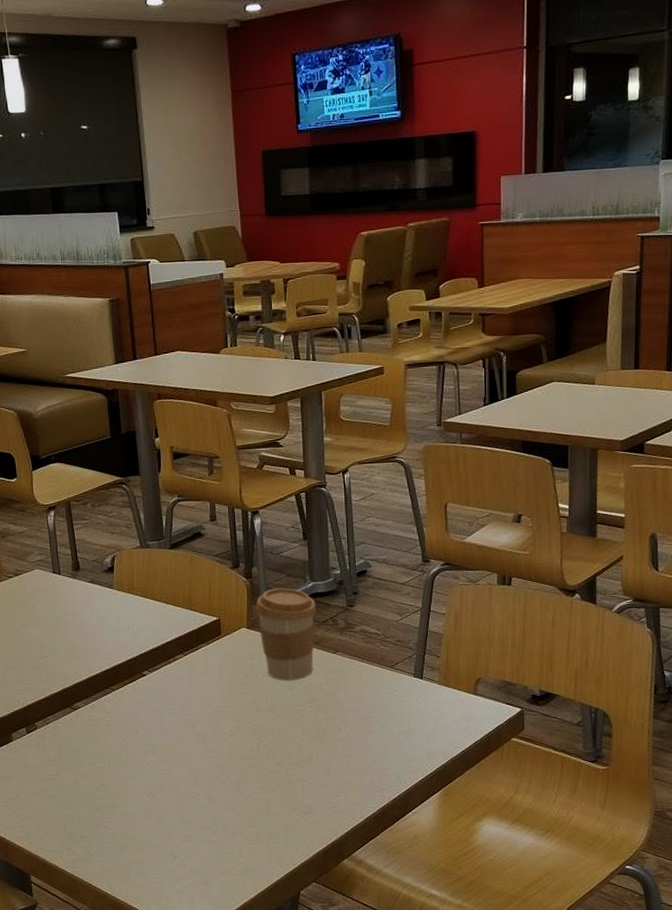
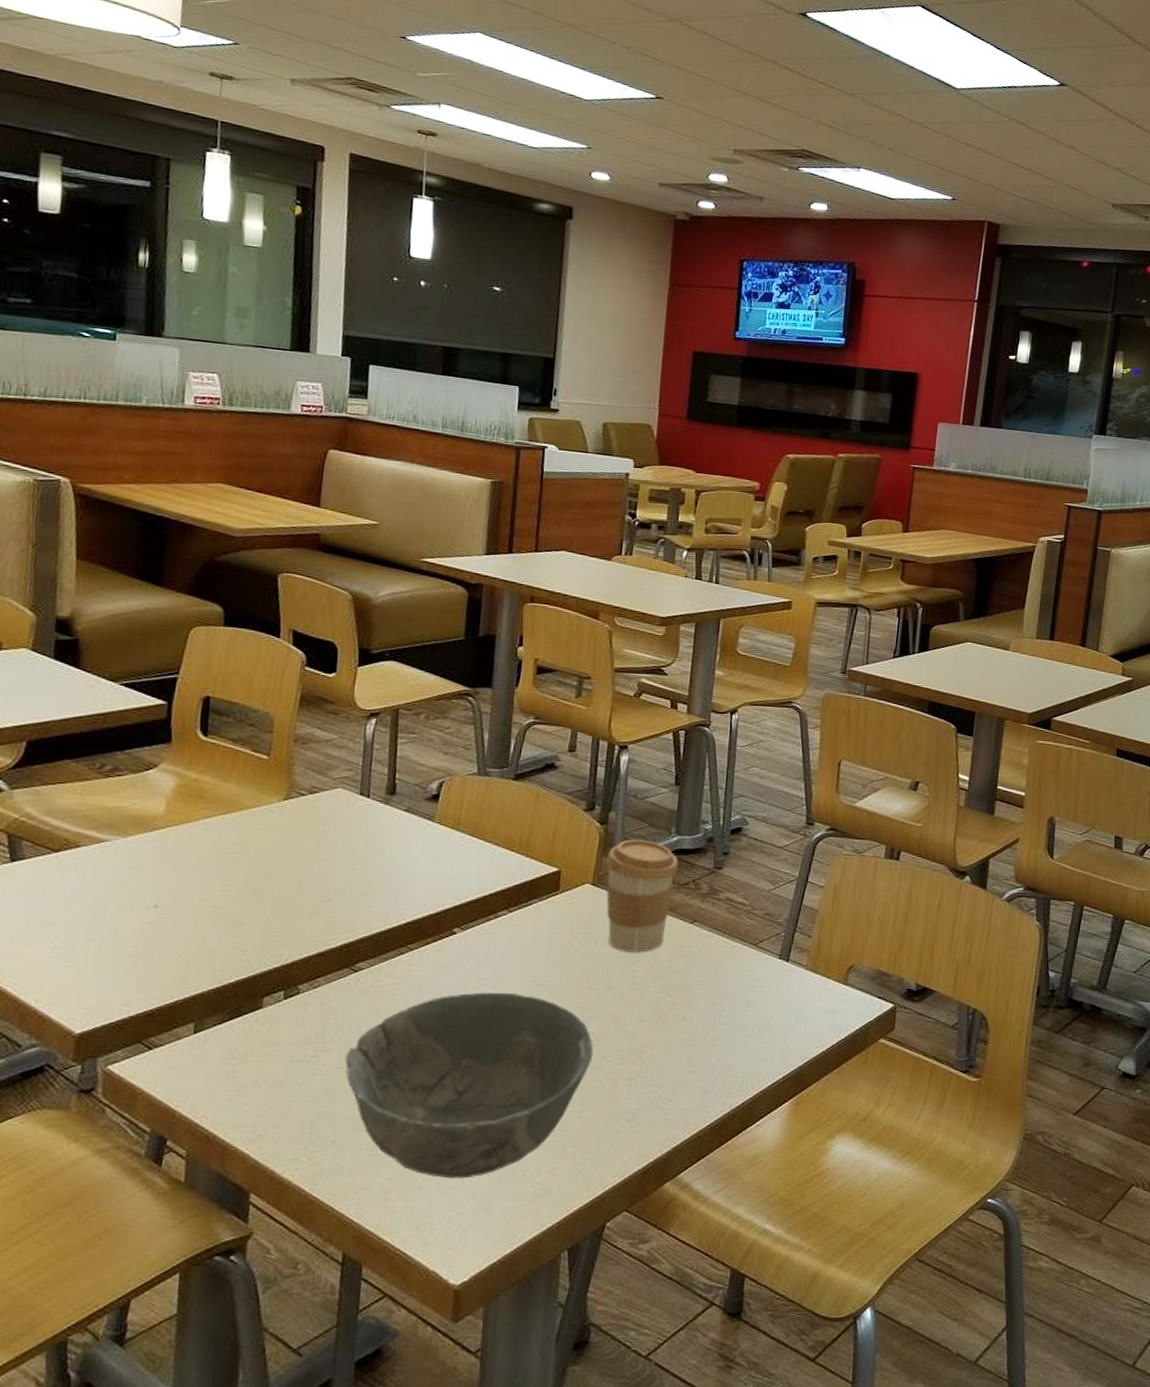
bowl: none [79,718,270,861] -> present [345,992,594,1179]

